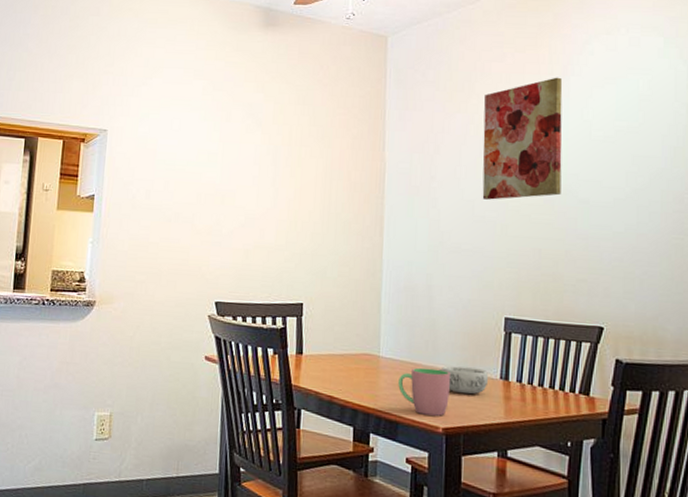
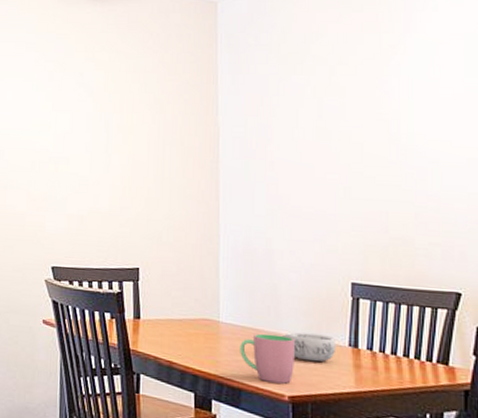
wall art: present [482,77,563,200] -> none [321,35,408,162]

